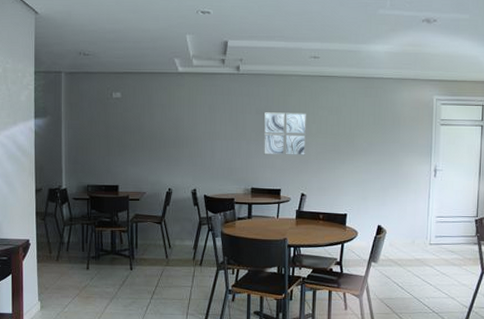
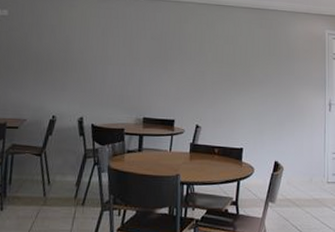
wall art: present [264,112,306,155] -> none [158,38,202,85]

